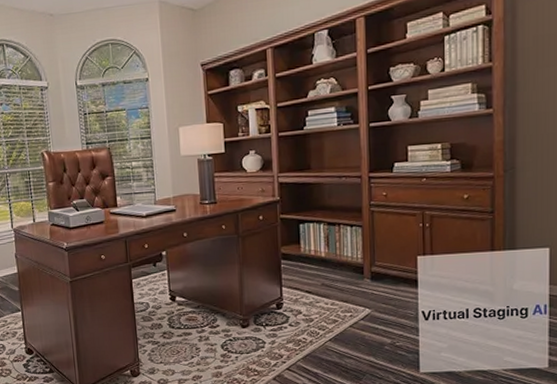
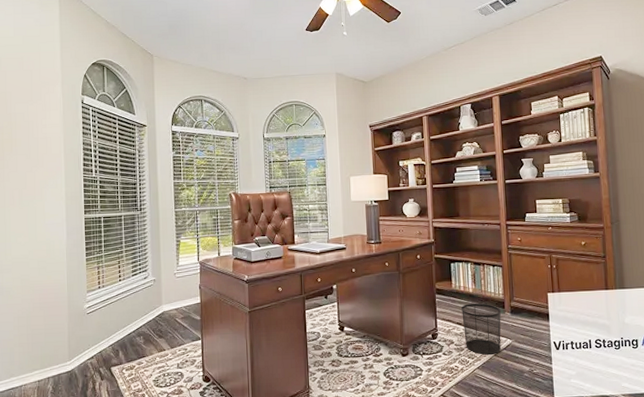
waste bin: none [311,268,360,326] -> present [461,303,502,355]

